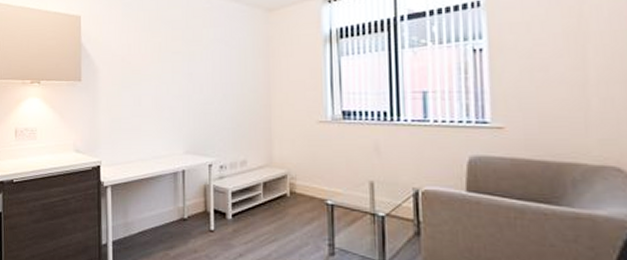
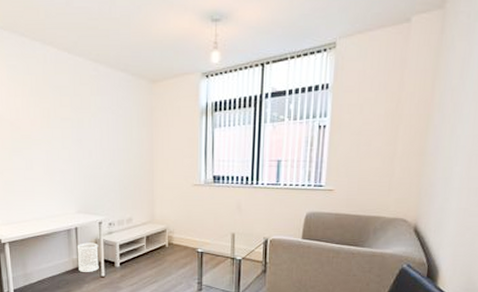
wastebasket: none [183,188,208,224] -> present [77,243,99,272]

